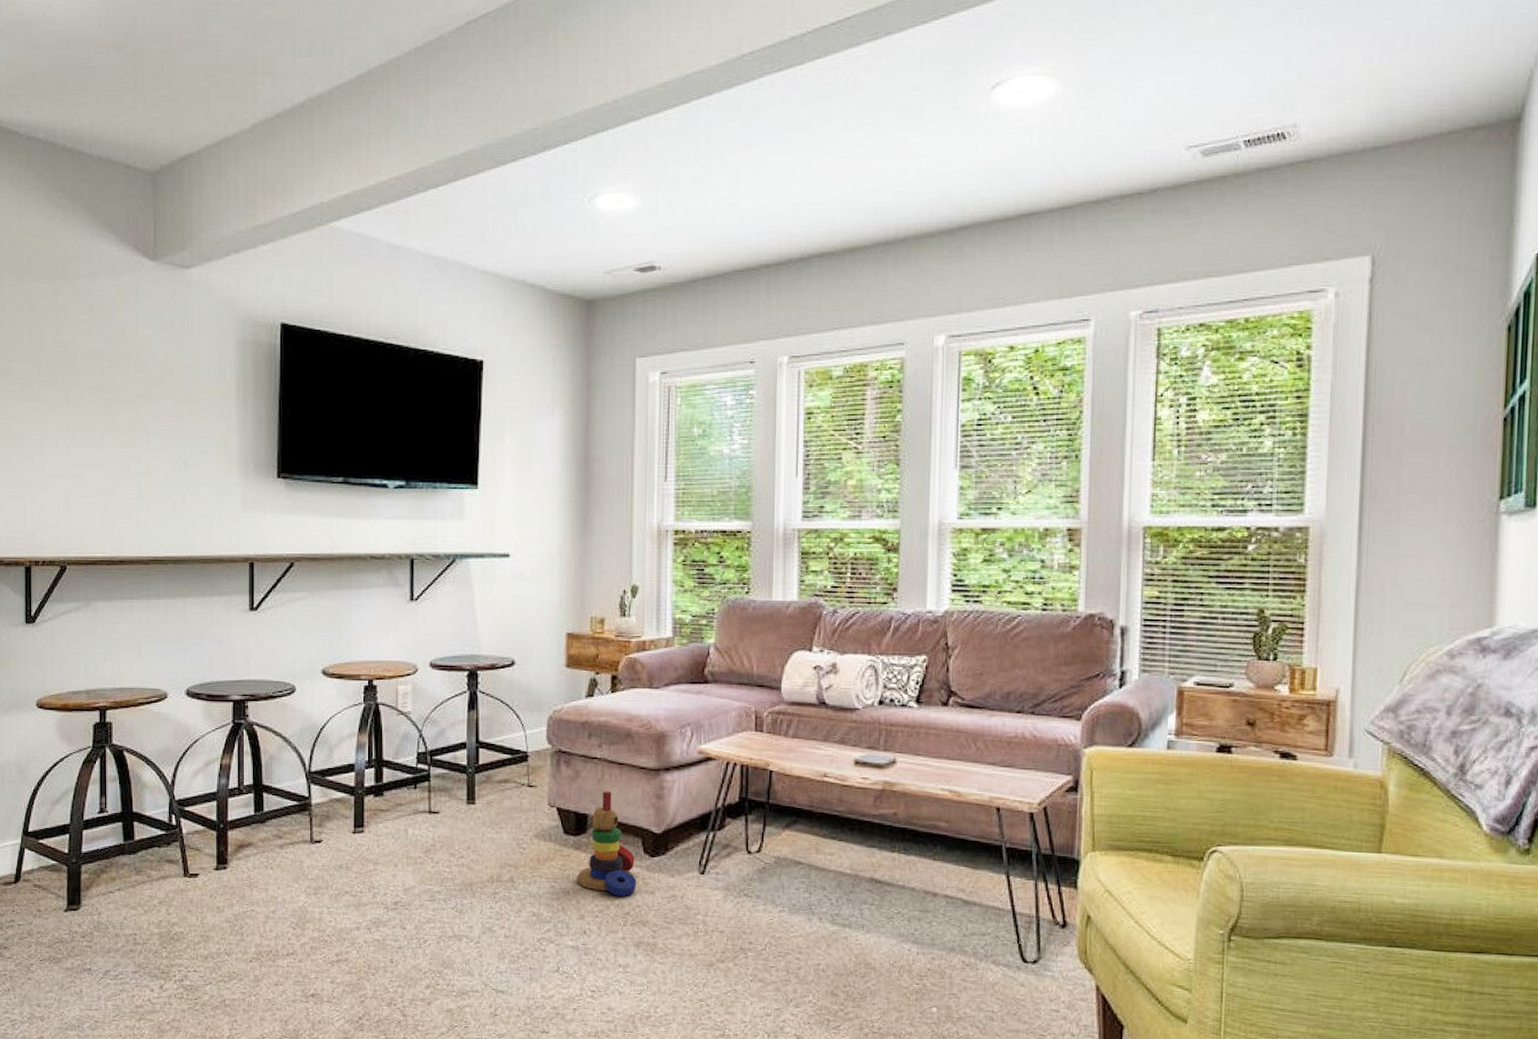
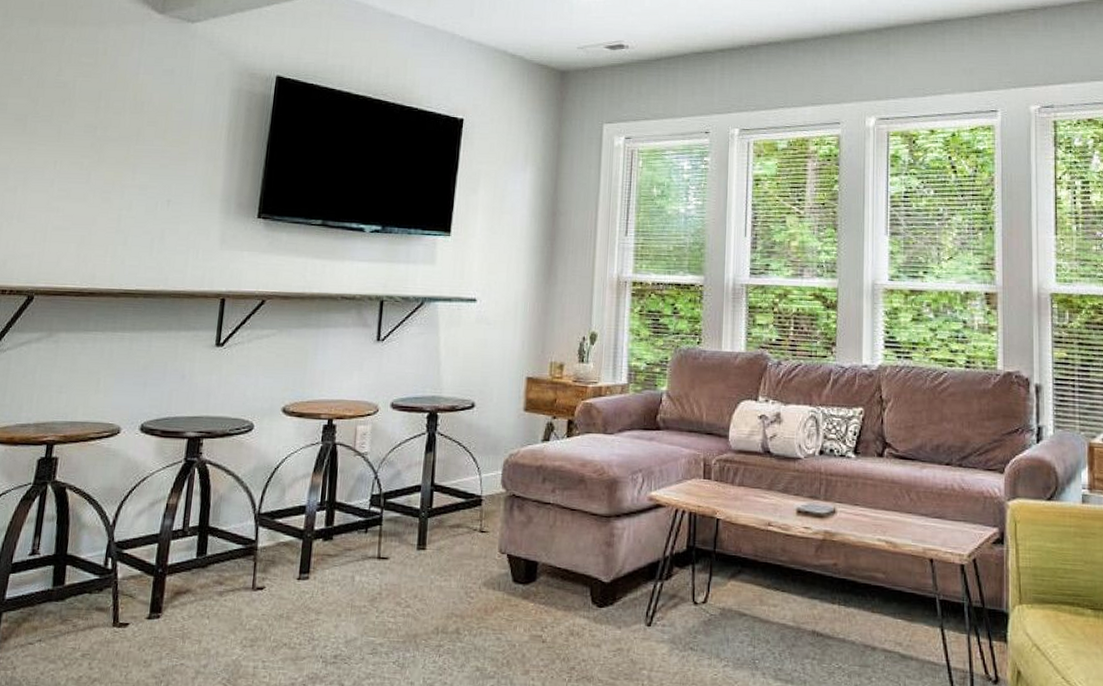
stacking toy: present [578,791,637,896] -> none [524,538,584,650]

